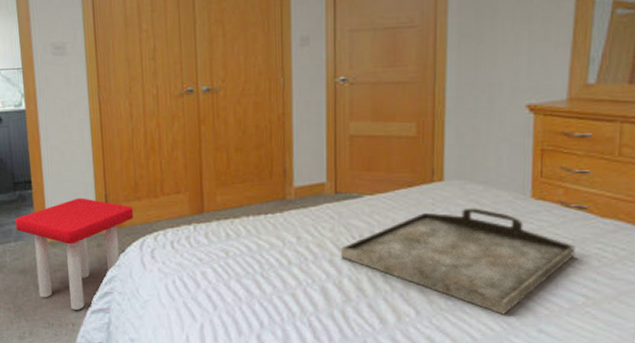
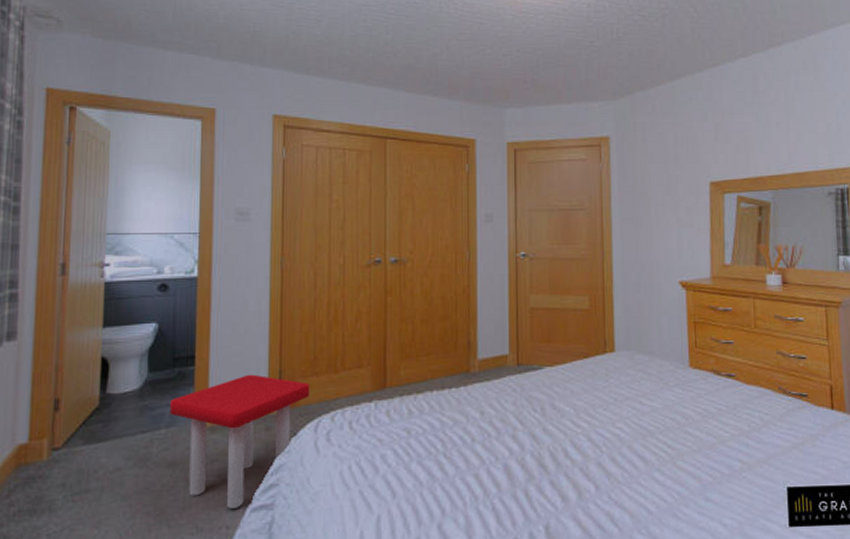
serving tray: present [341,208,575,315] -> none [524,377,729,485]

